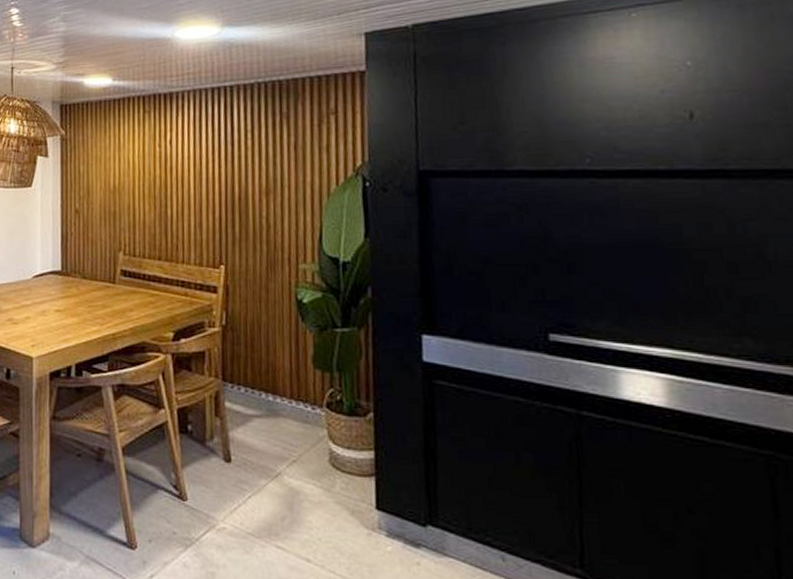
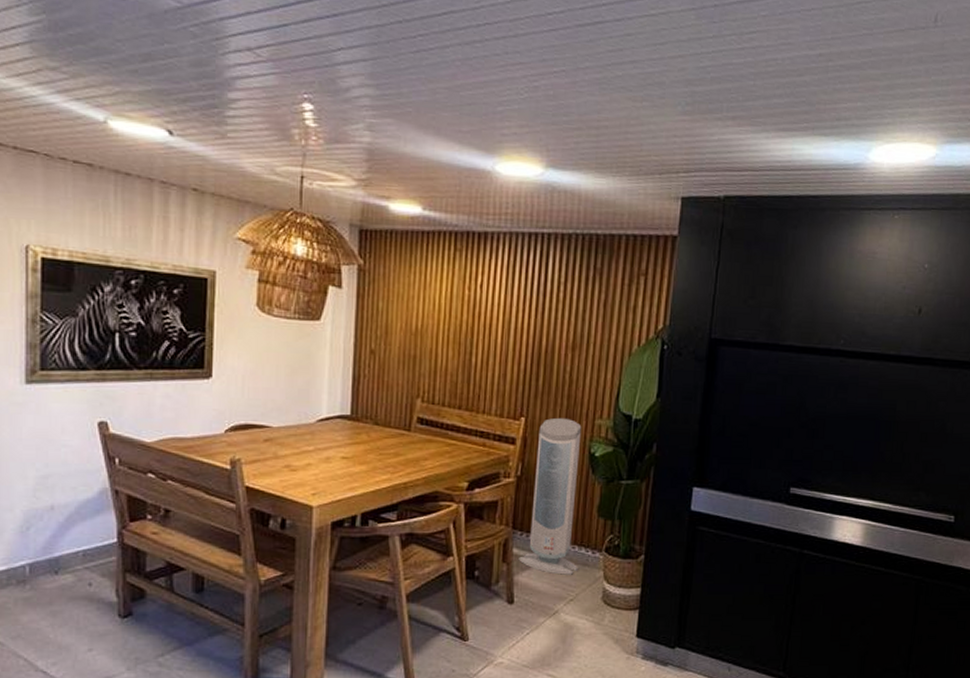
air purifier: none [232,264,298,433] -> present [519,417,582,575]

